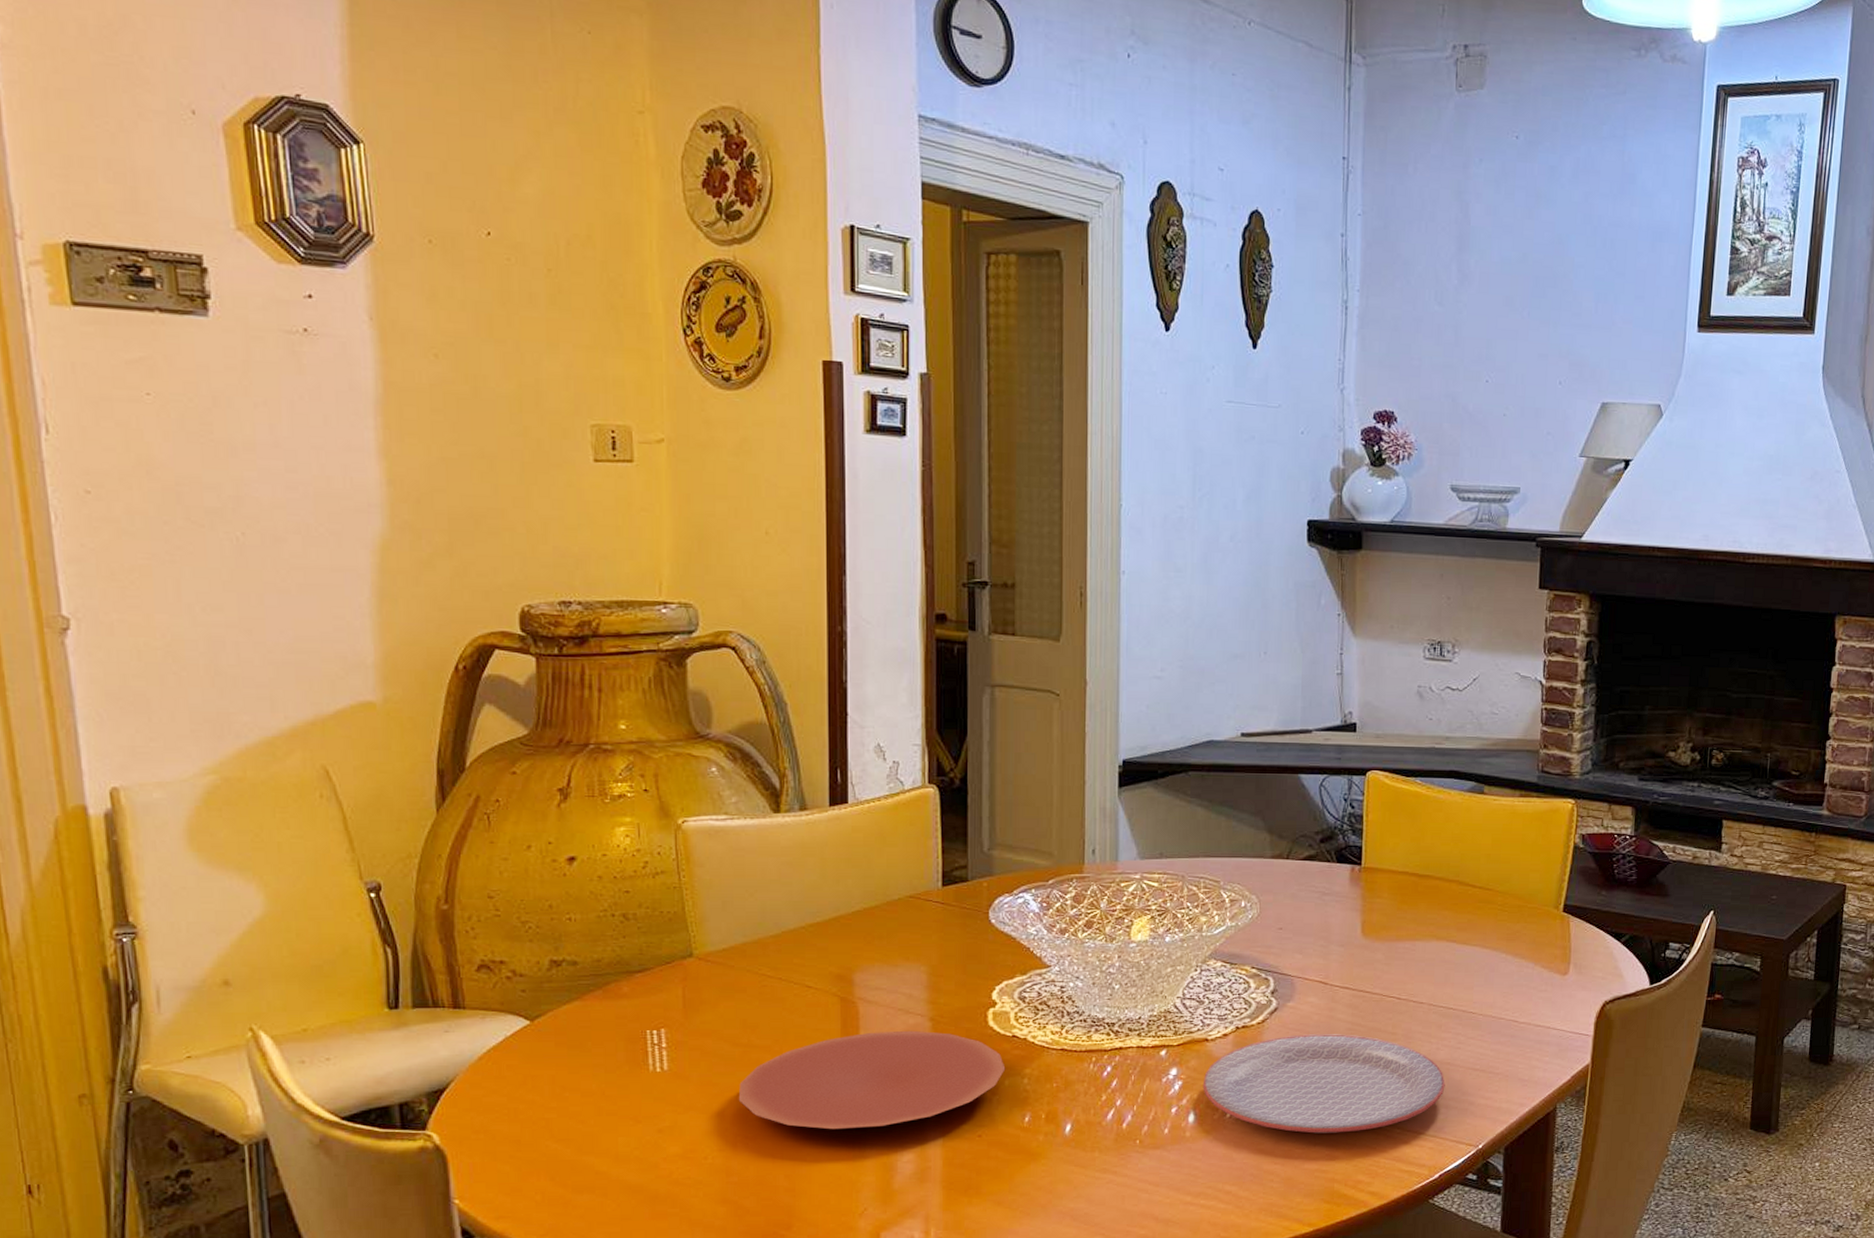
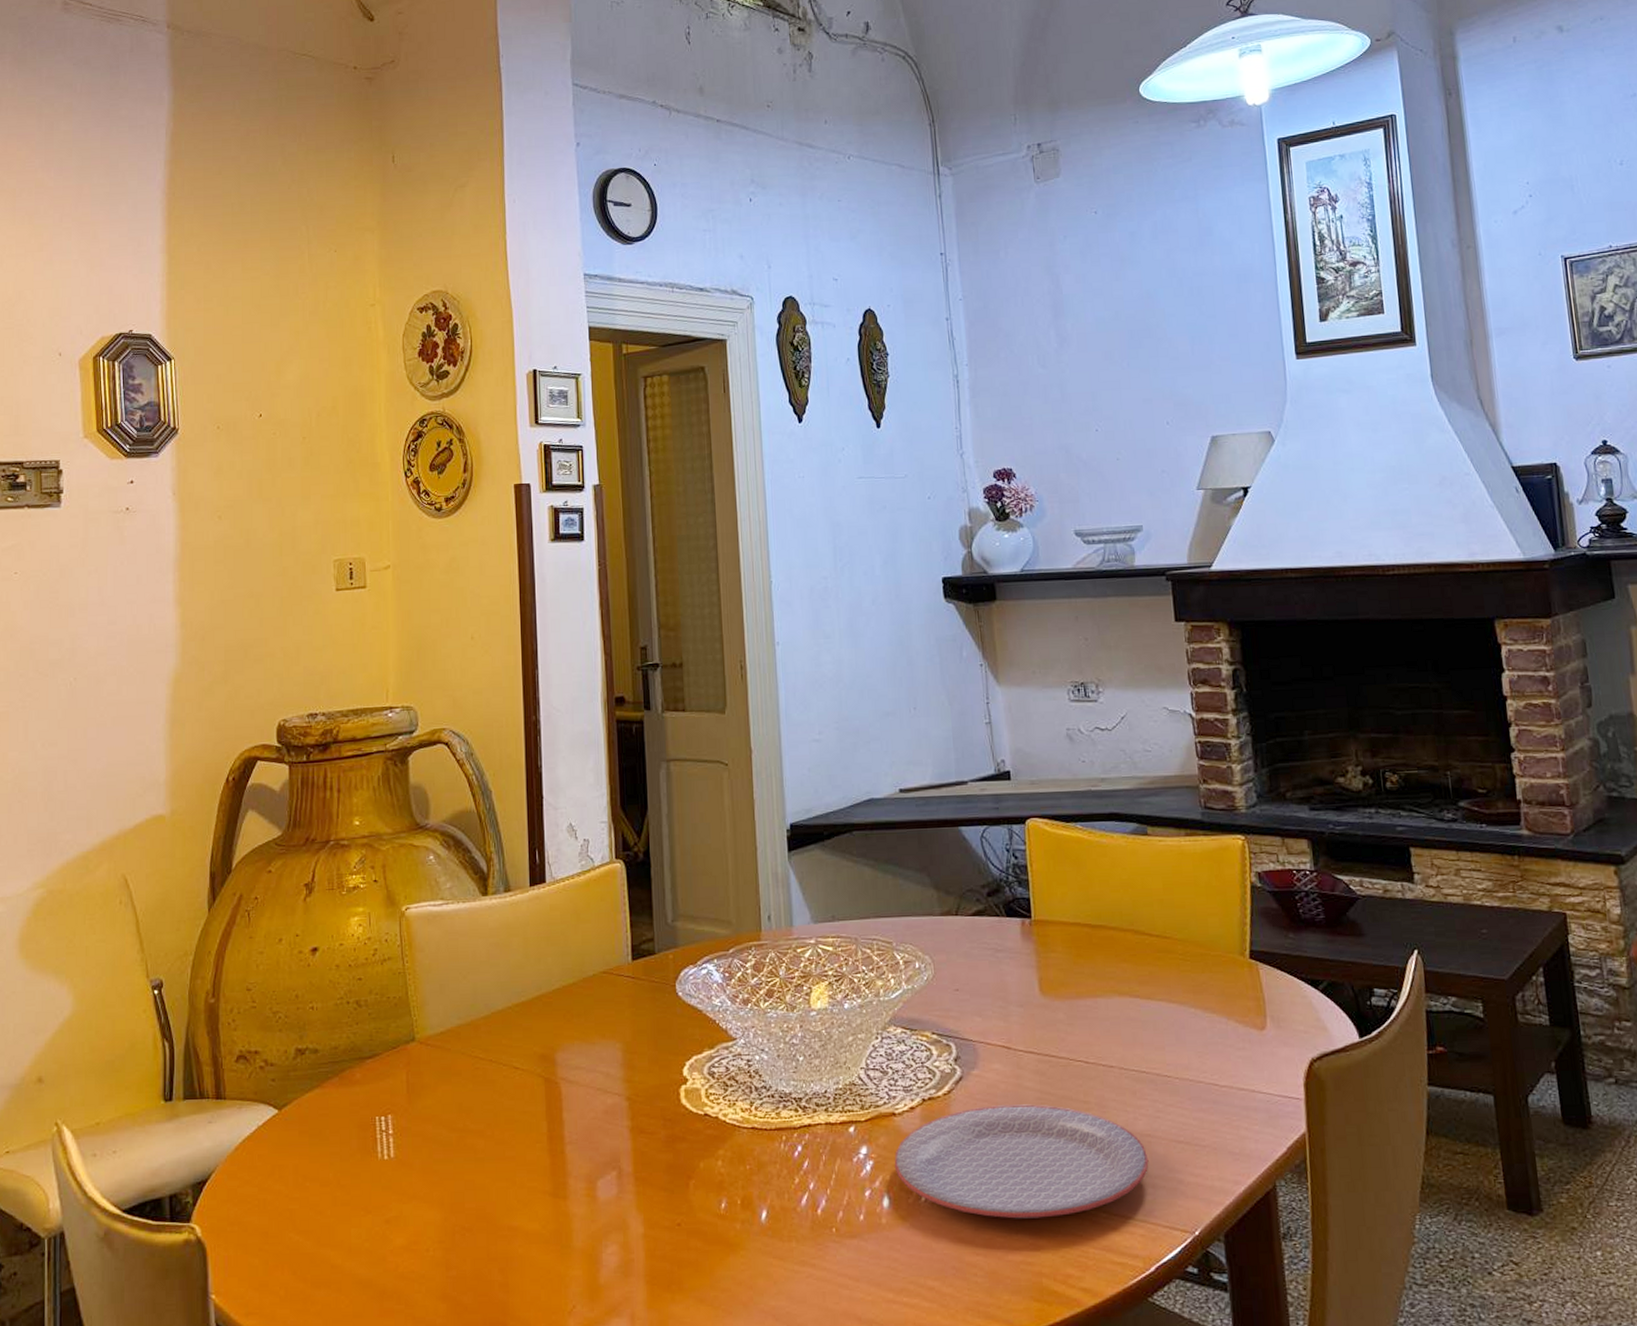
plate: present [739,1030,1006,1130] -> none [456,1110,700,1219]

